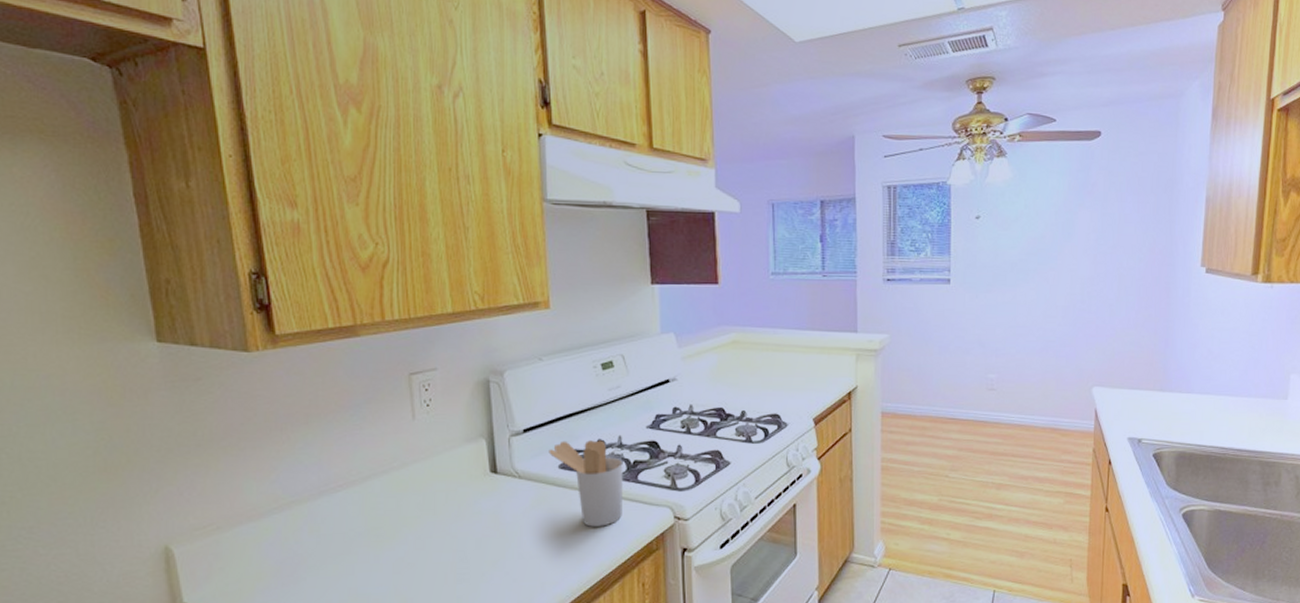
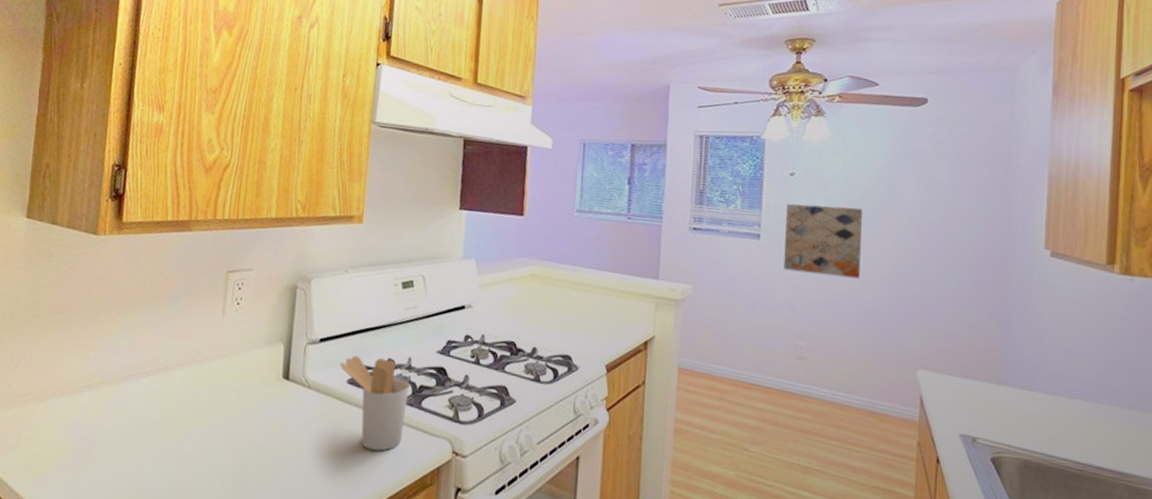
wall art: none [973,244,1043,312] -> present [783,203,862,279]

